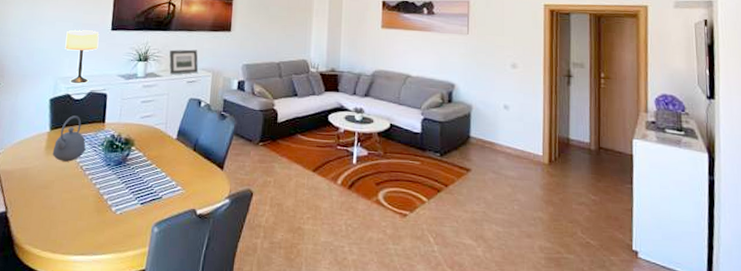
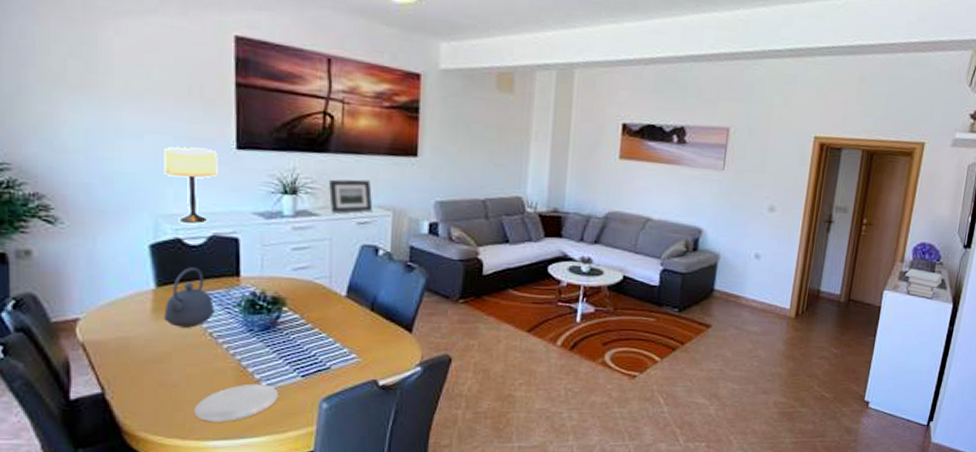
plate: none [64,208,124,241] -> present [194,383,279,423]
books: none [652,118,692,148] -> present [905,268,943,299]

